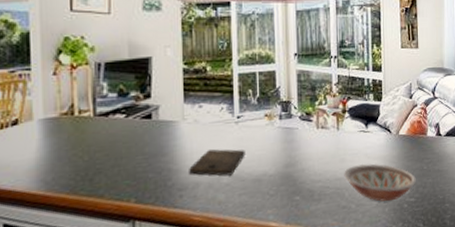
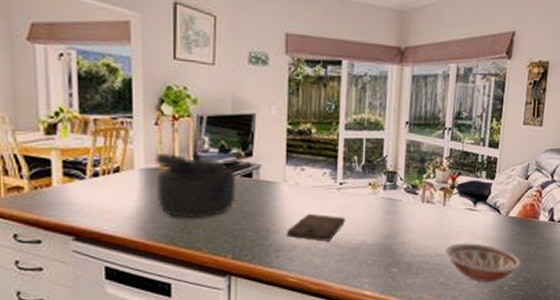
kettle: none [54,99,137,166] -> present [155,152,236,218]

